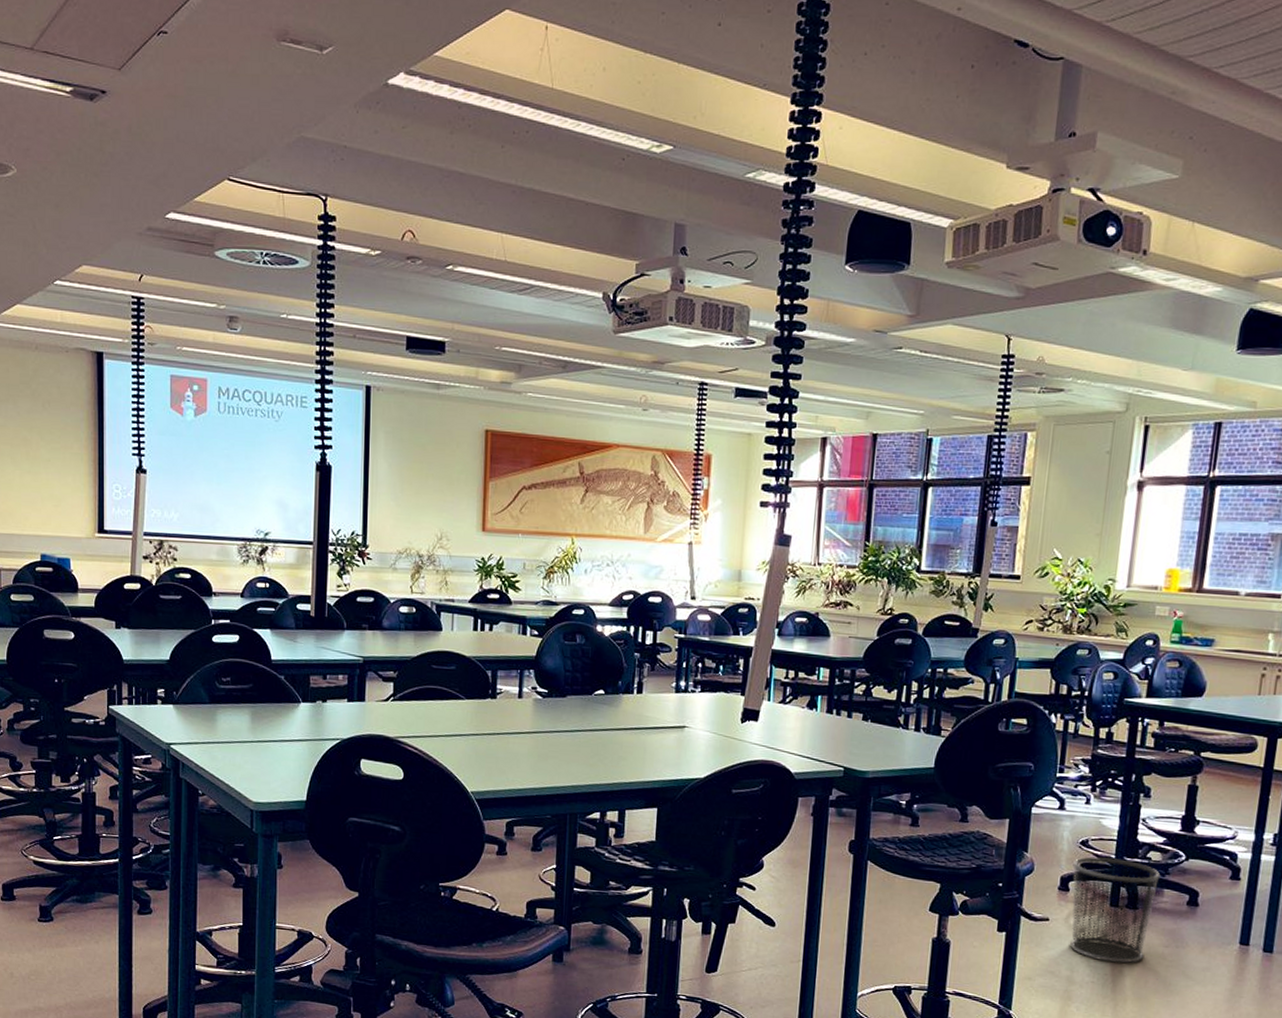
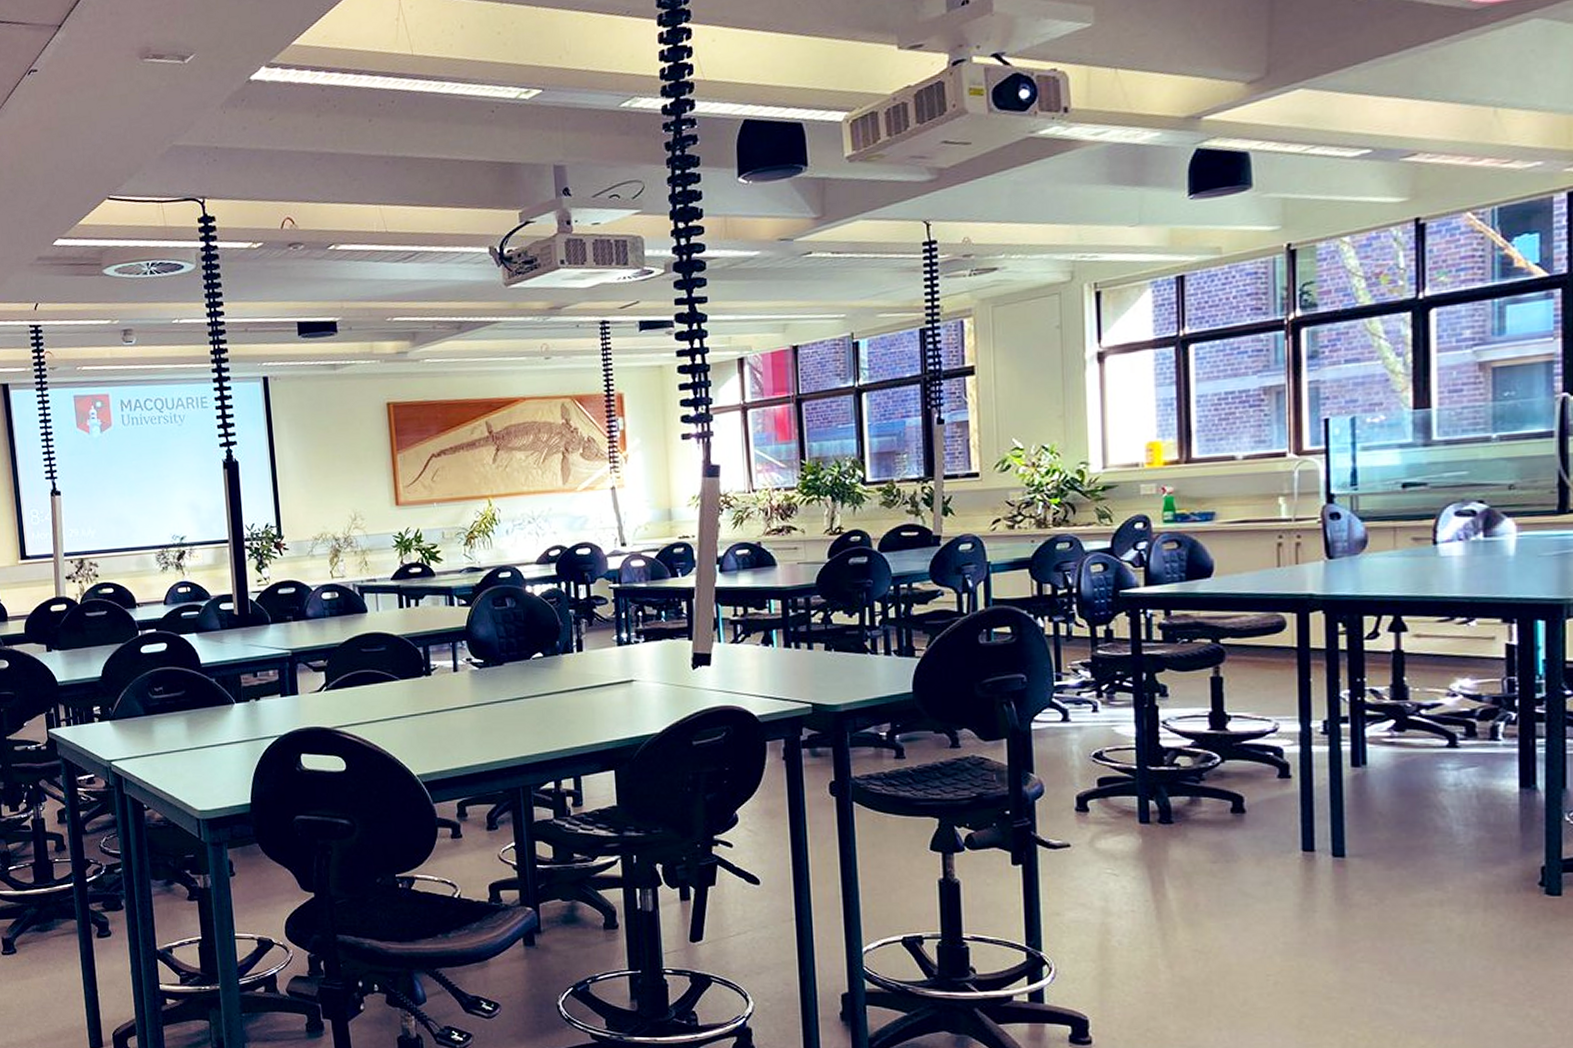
waste bin: present [1070,856,1161,964] -> none [1088,769,1194,887]

